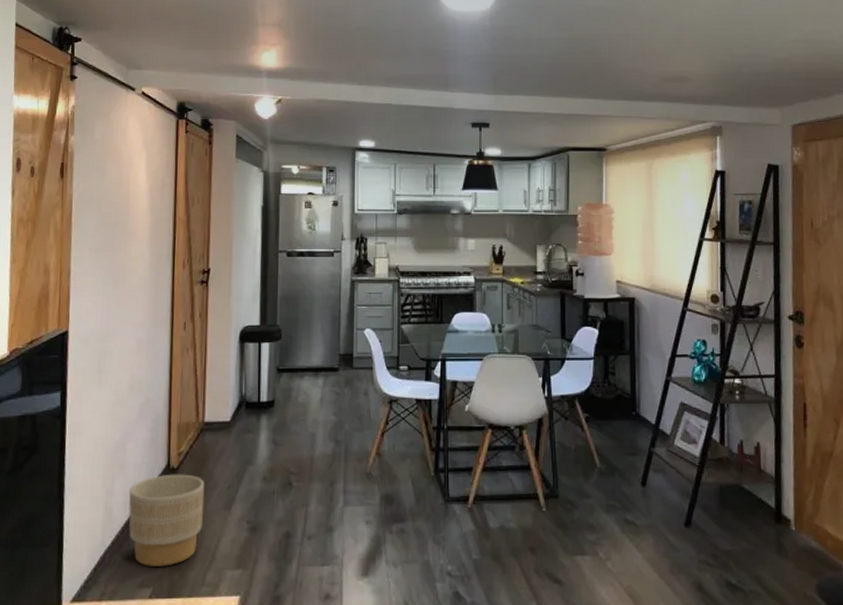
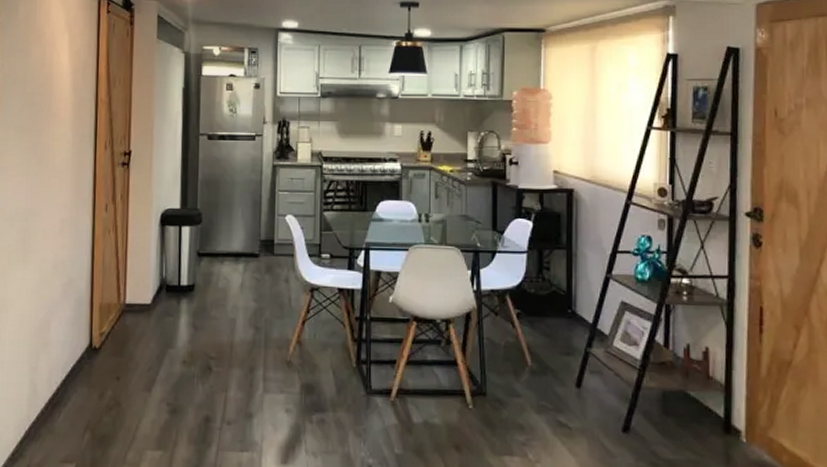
planter: present [128,474,205,567] -> none [52,353,126,444]

